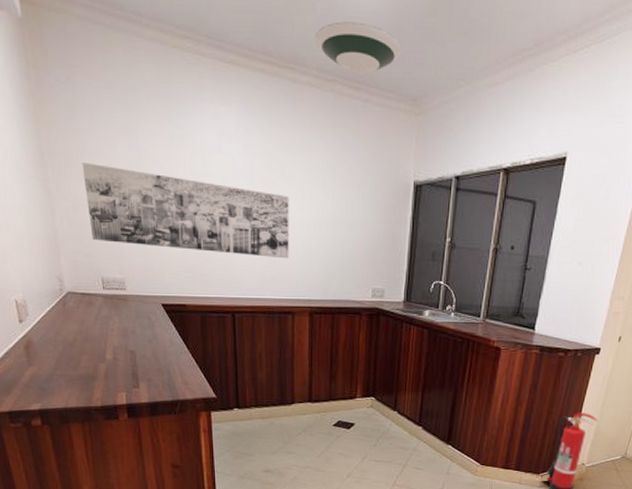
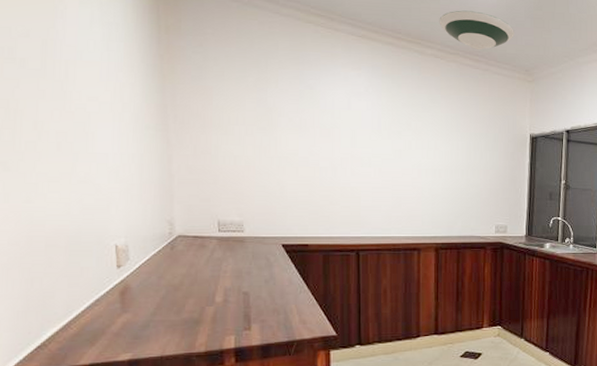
wall art: present [82,163,289,259] -> none [207,115,415,200]

